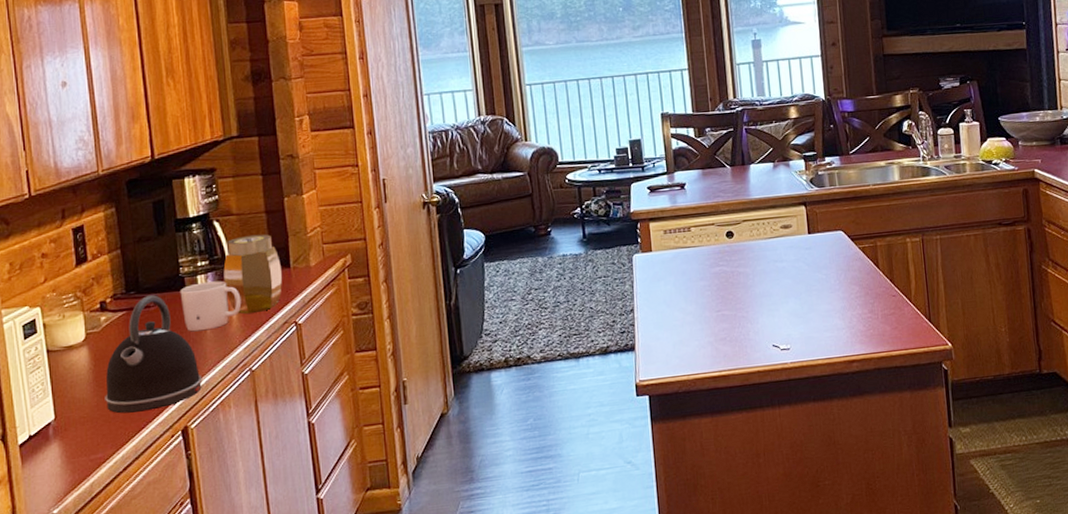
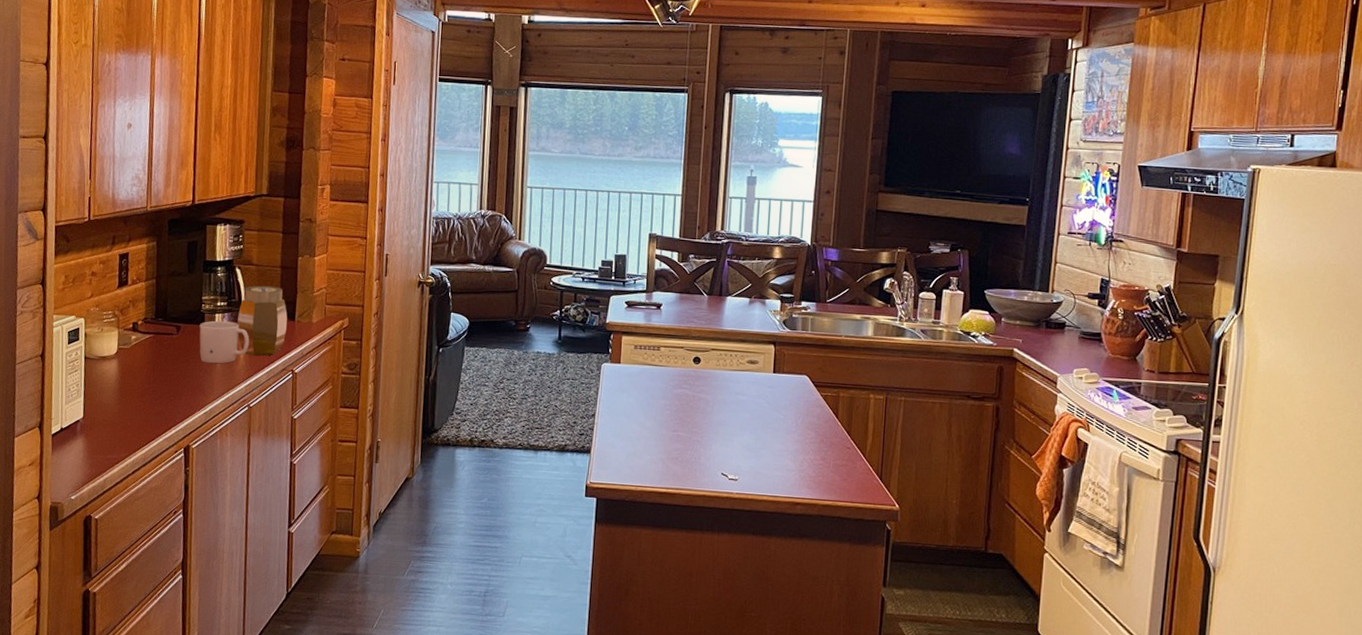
kettle: present [105,294,203,414] -> none [125,323,208,426]

